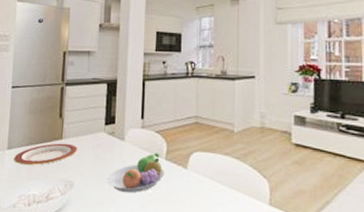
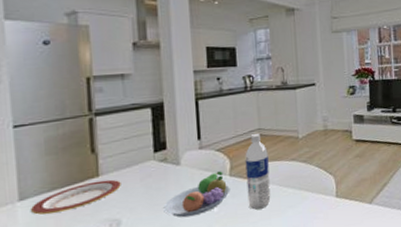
water bottle: none [180,121,203,200] -> present [245,134,271,210]

